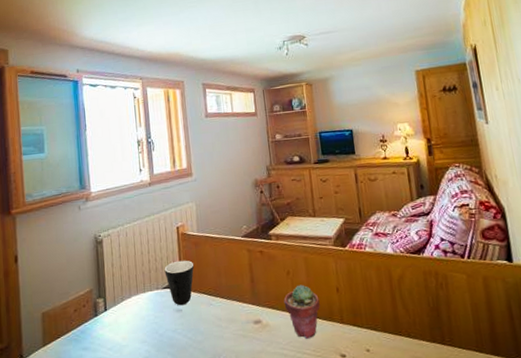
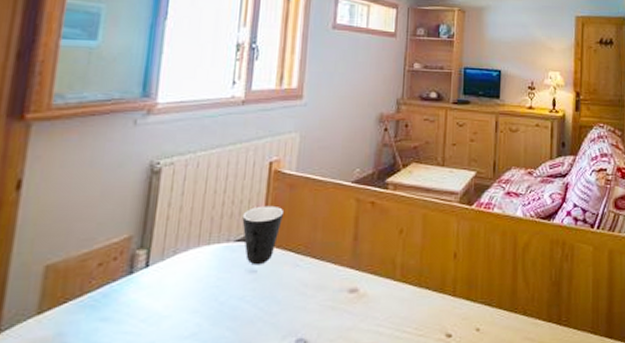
potted succulent: present [283,284,320,339] -> none [390,246,432,314]

